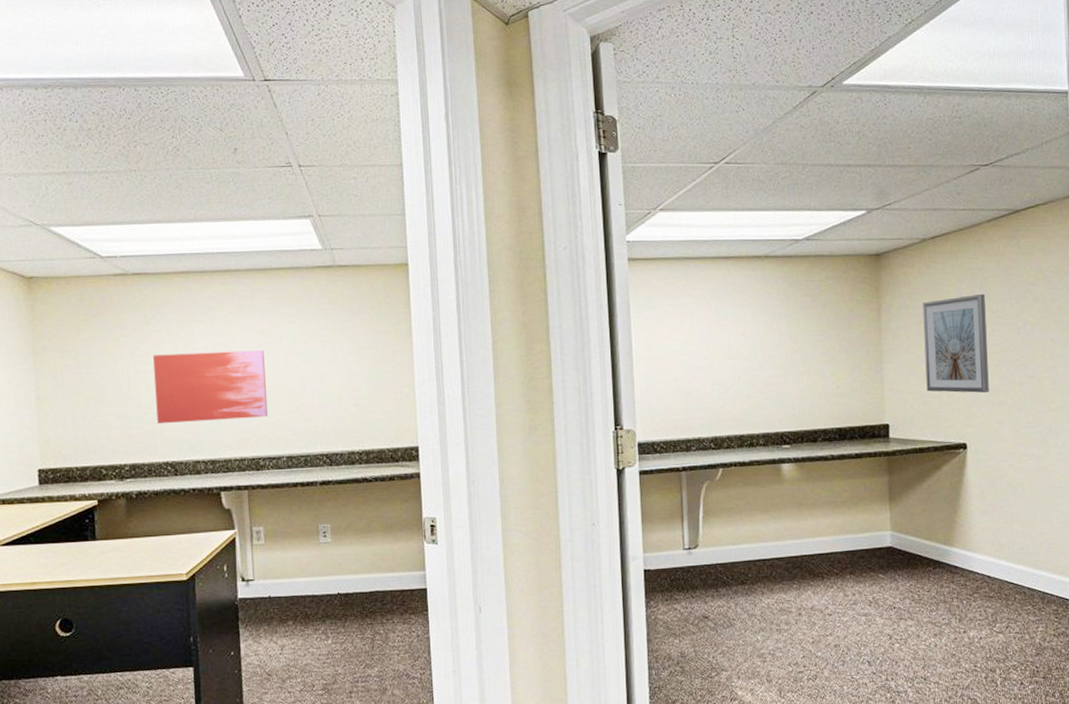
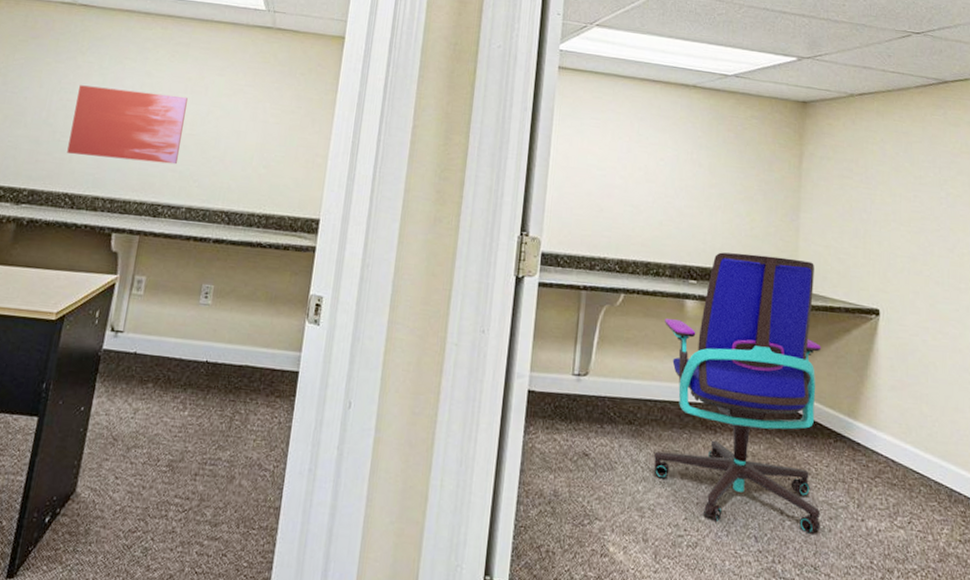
office chair: none [764,409,927,655] -> present [654,252,821,535]
picture frame: present [922,293,989,393] -> none [842,156,908,260]

